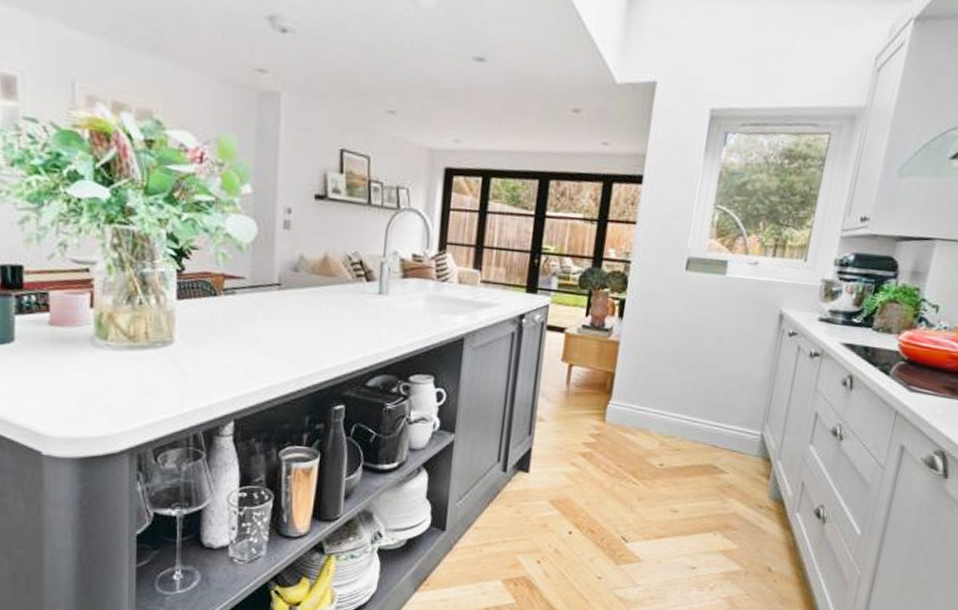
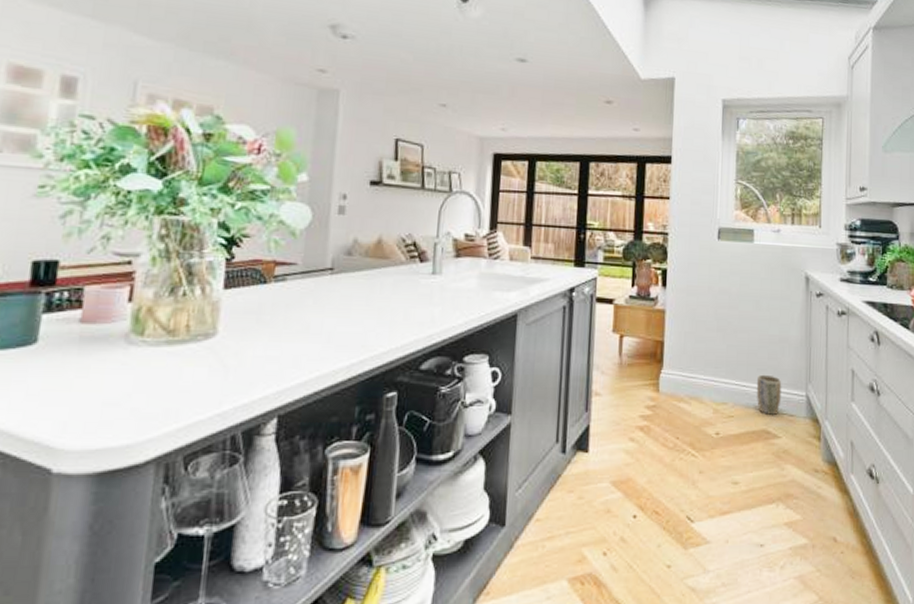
plant pot: none [707,411,737,451] -> present [756,374,782,415]

